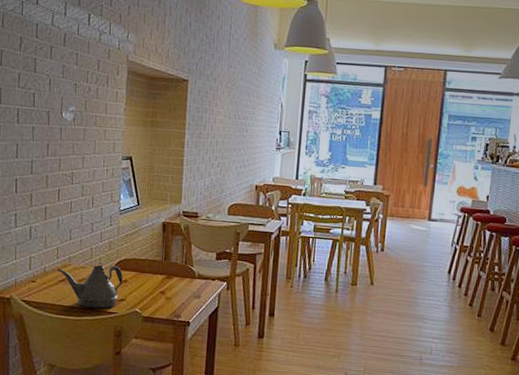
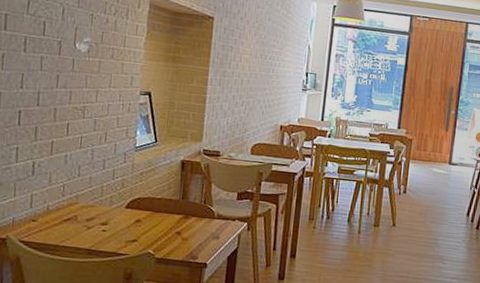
teapot: present [57,265,123,309] -> none [62,204,136,250]

